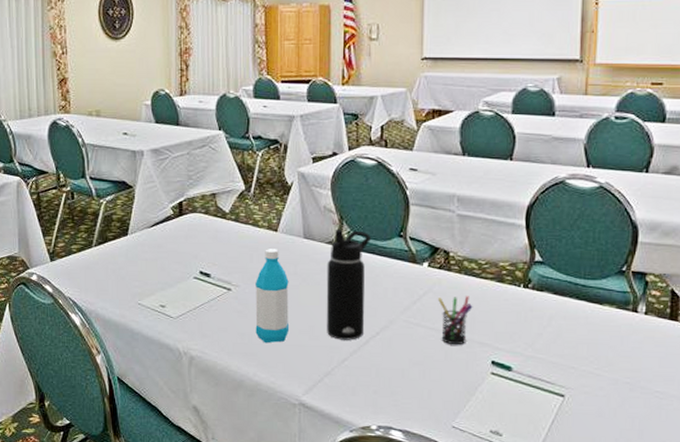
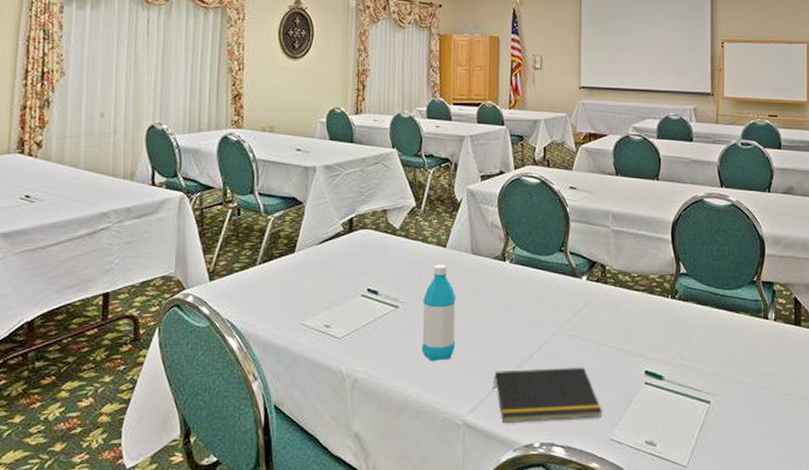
water bottle: present [326,229,371,340] -> none [491,244,534,355]
notepad: none [328,354,443,406] -> present [492,367,602,422]
pen holder: present [438,296,473,345] -> none [596,308,628,357]

